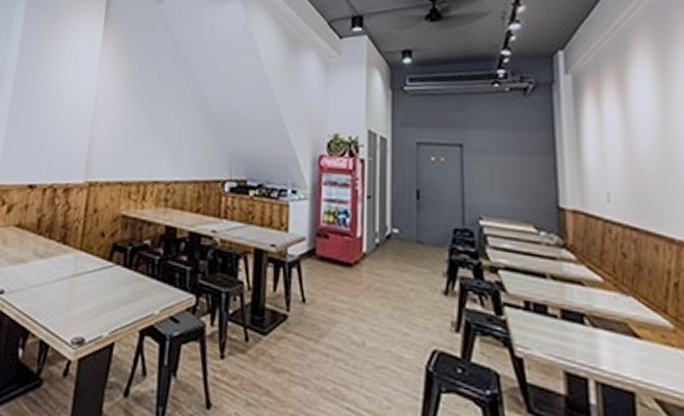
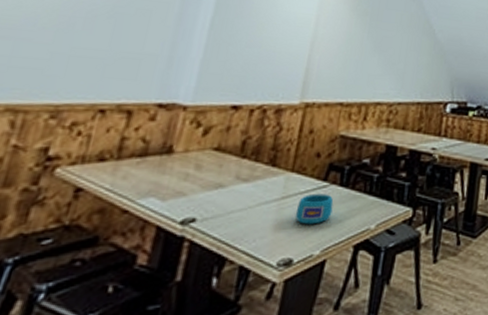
cup: none [85,273,119,305] -> present [295,193,334,224]

